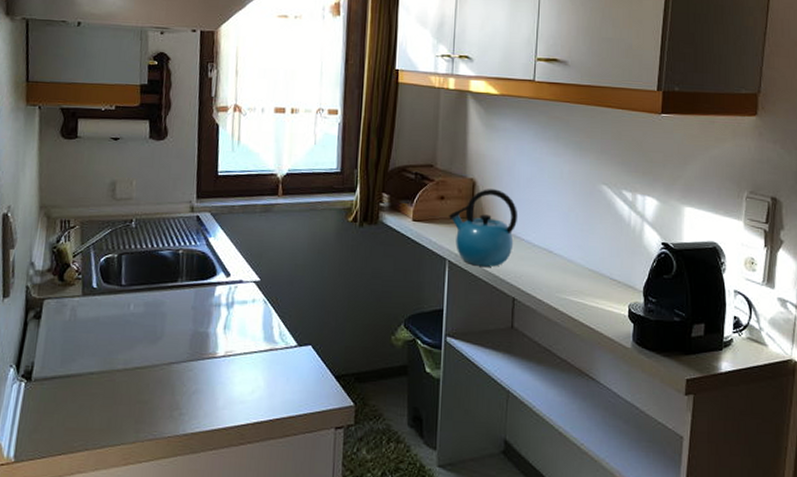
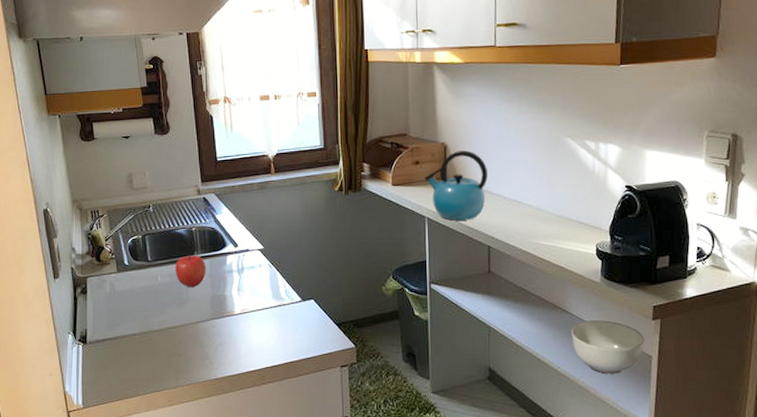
fruit: none [152,281,190,322] -> present [175,255,206,288]
bowl: none [597,391,676,455] -> present [571,320,644,374]

